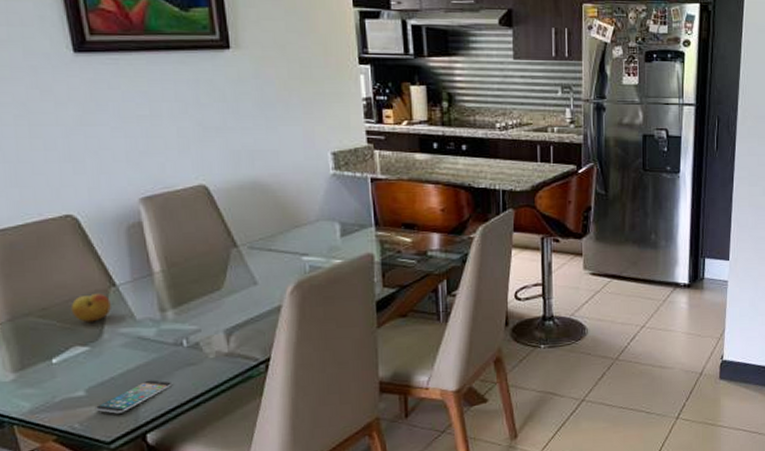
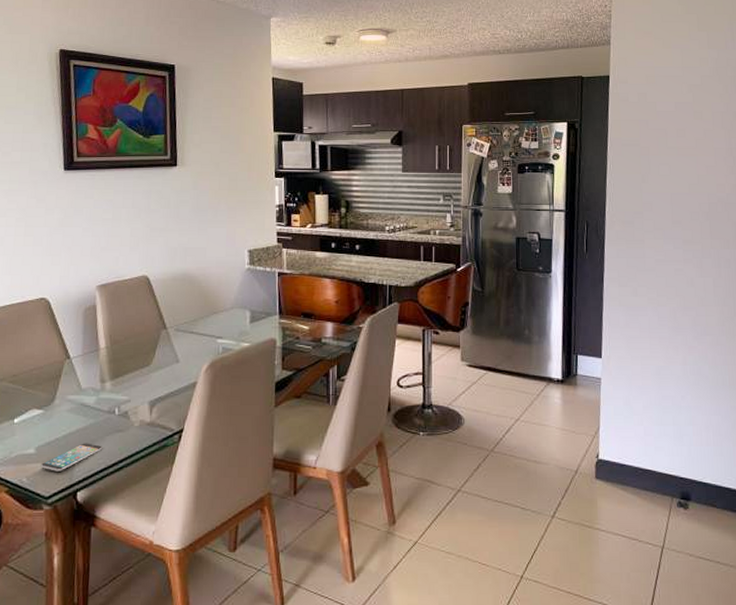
fruit: present [70,294,111,322] -> none [34,365,64,389]

